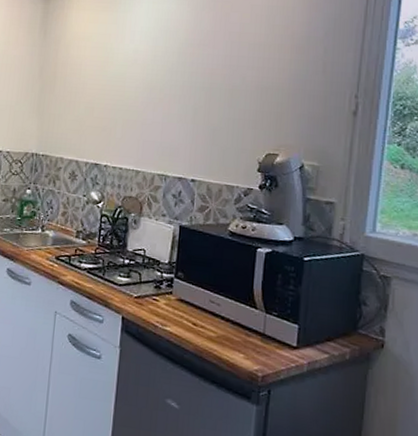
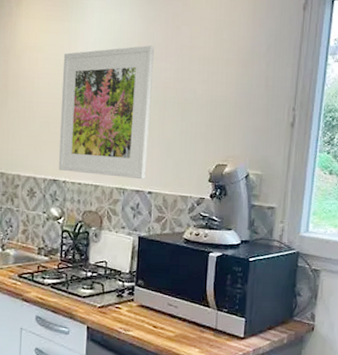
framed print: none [101,33,202,167] -> present [58,45,155,180]

